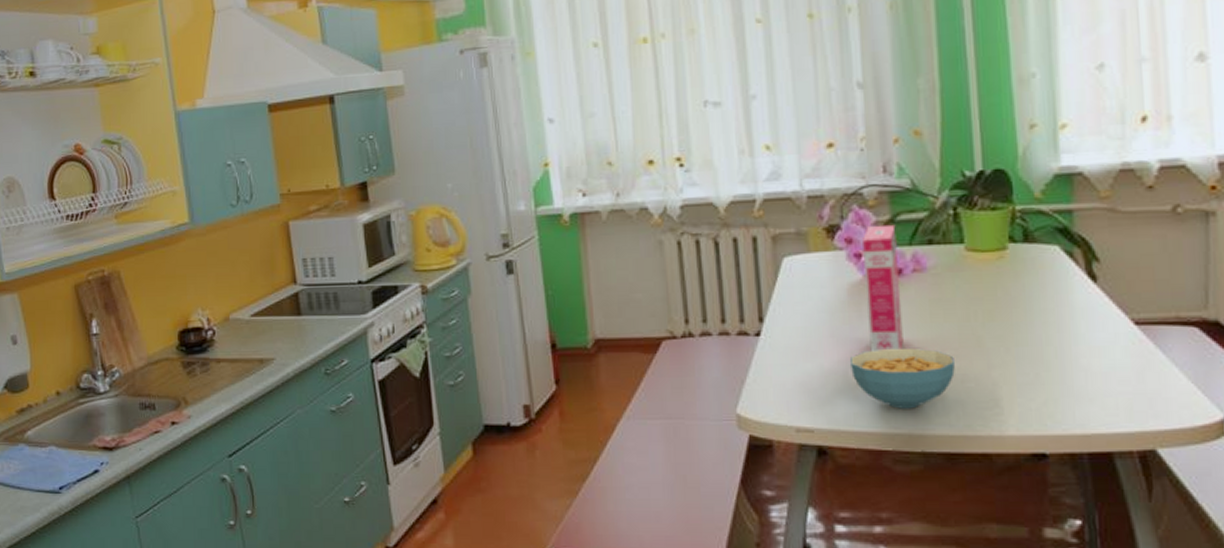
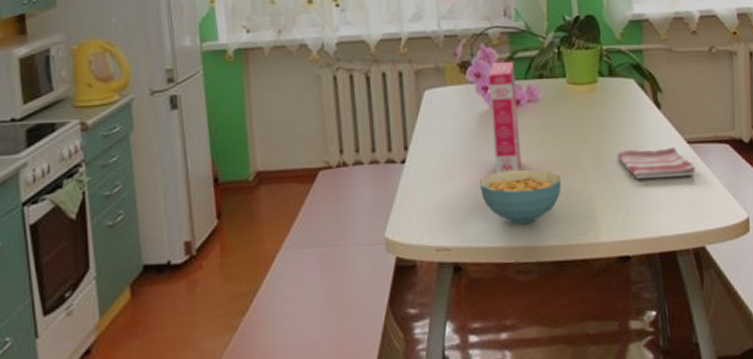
dish towel: none [1032,329,1147,366] -> present [617,148,696,179]

